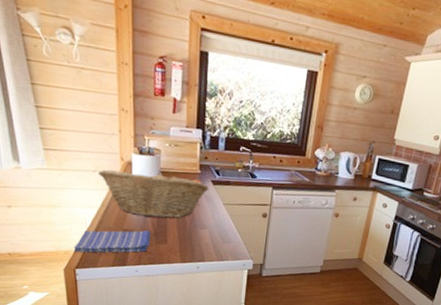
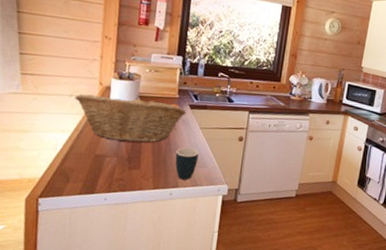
dish towel: present [73,230,151,253] -> none [39,155,124,181]
mug: none [200,223,223,255] -> present [175,147,199,180]

